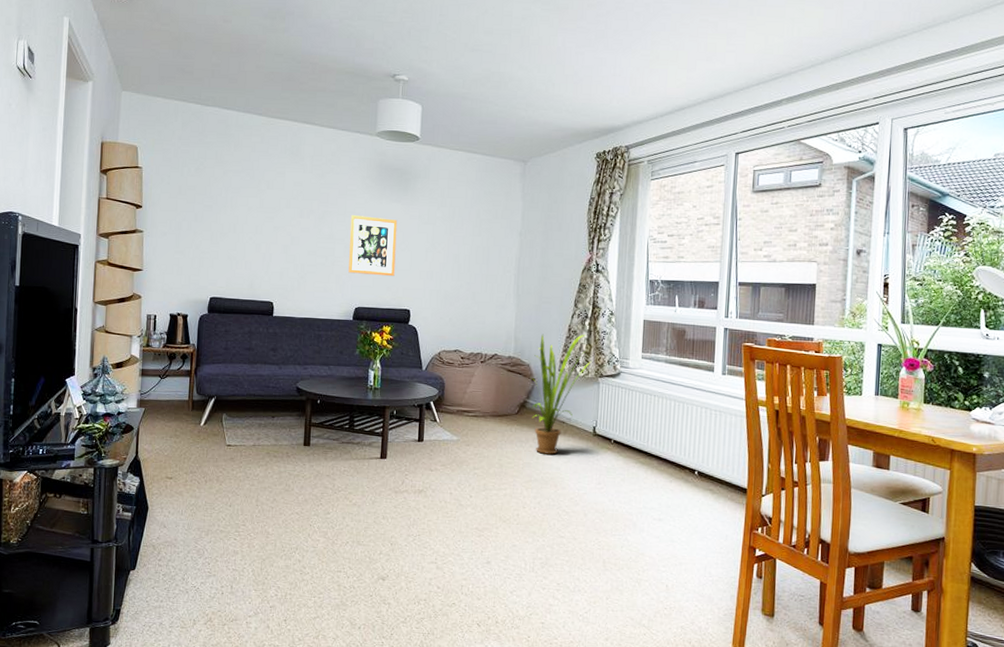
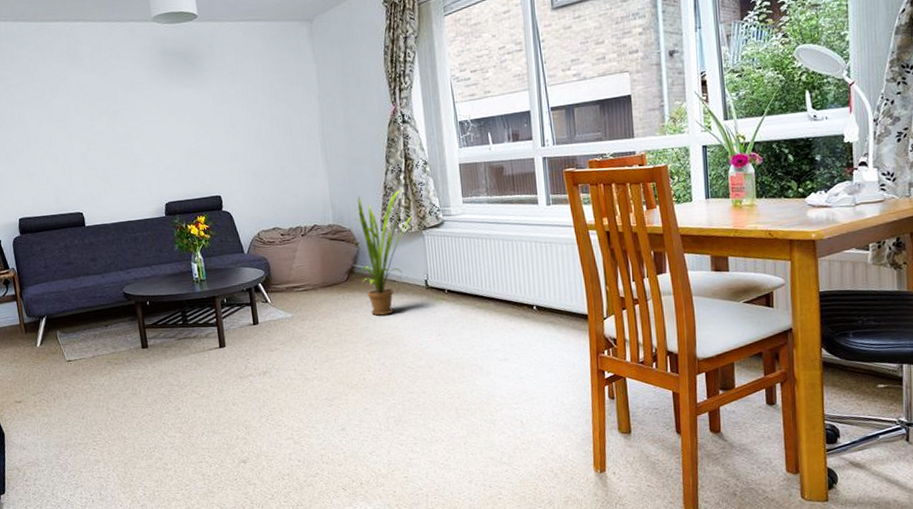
wall art: present [348,215,398,277] -> none [142,106,199,170]

